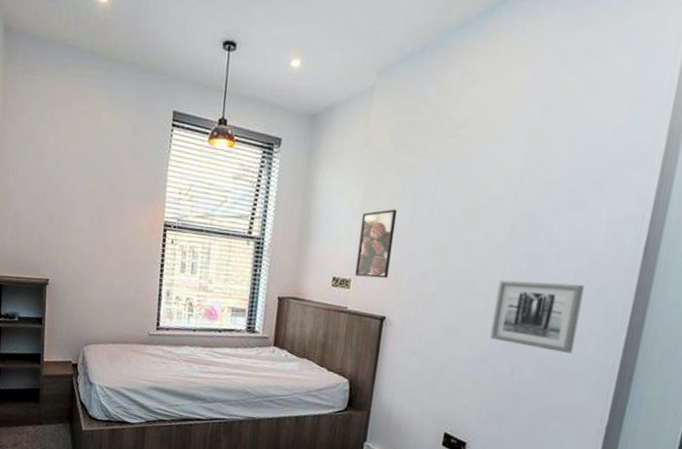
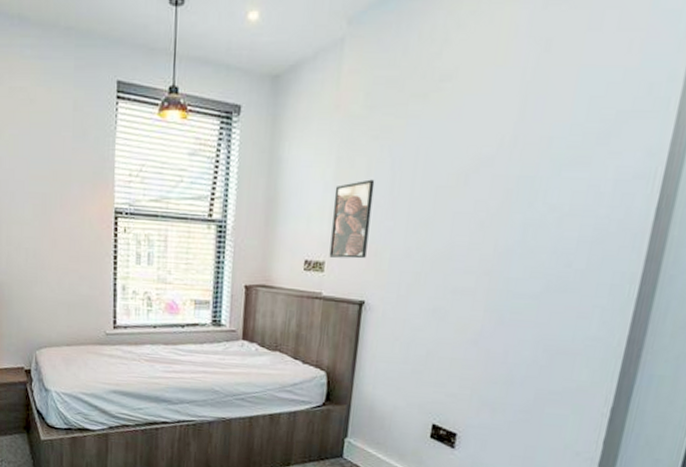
wall art: present [489,280,585,353] -> none [481,253,588,331]

